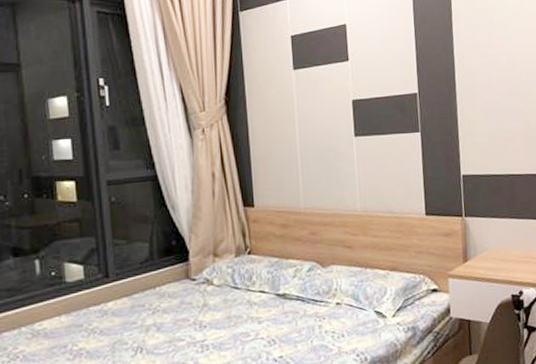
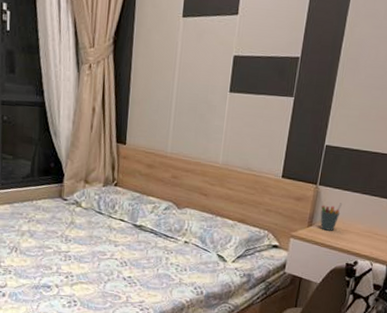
pen holder: none [473,231,493,264] -> present [320,203,342,231]

